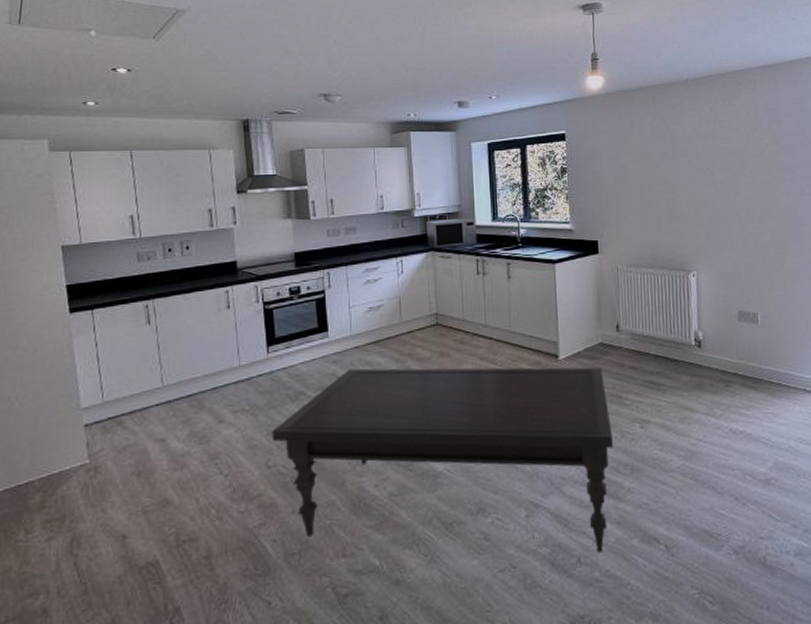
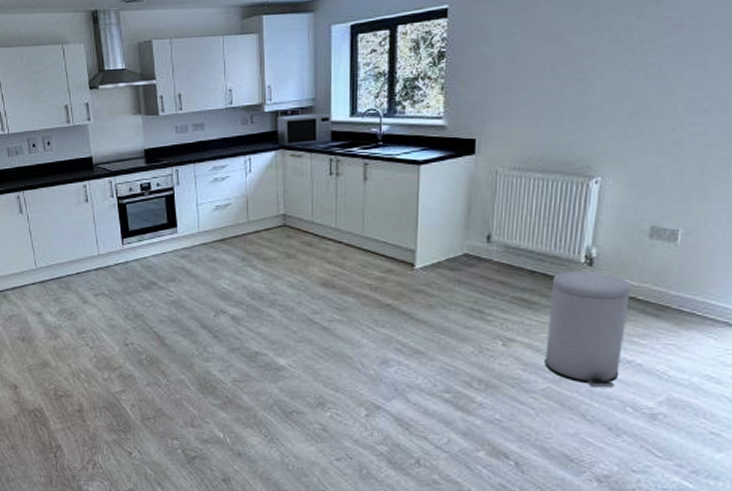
dining table: present [272,367,613,553] -> none [128,264,468,458]
pedal bin: none [672,352,736,460] -> present [544,271,632,388]

